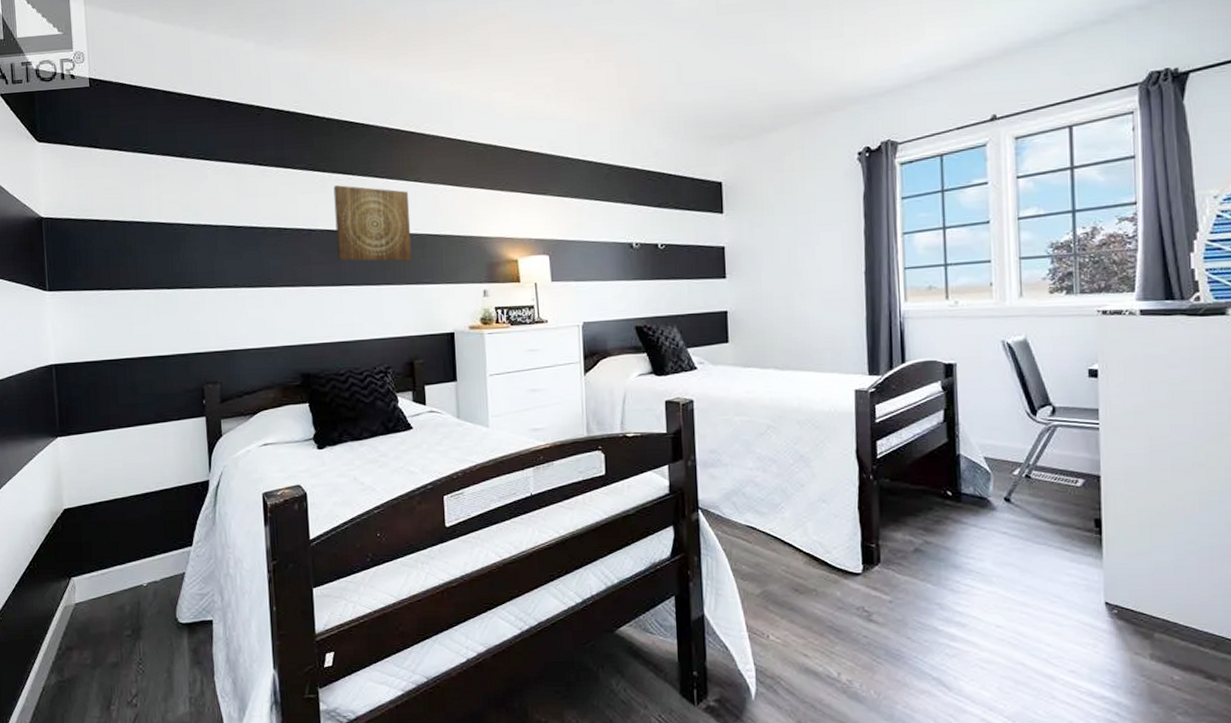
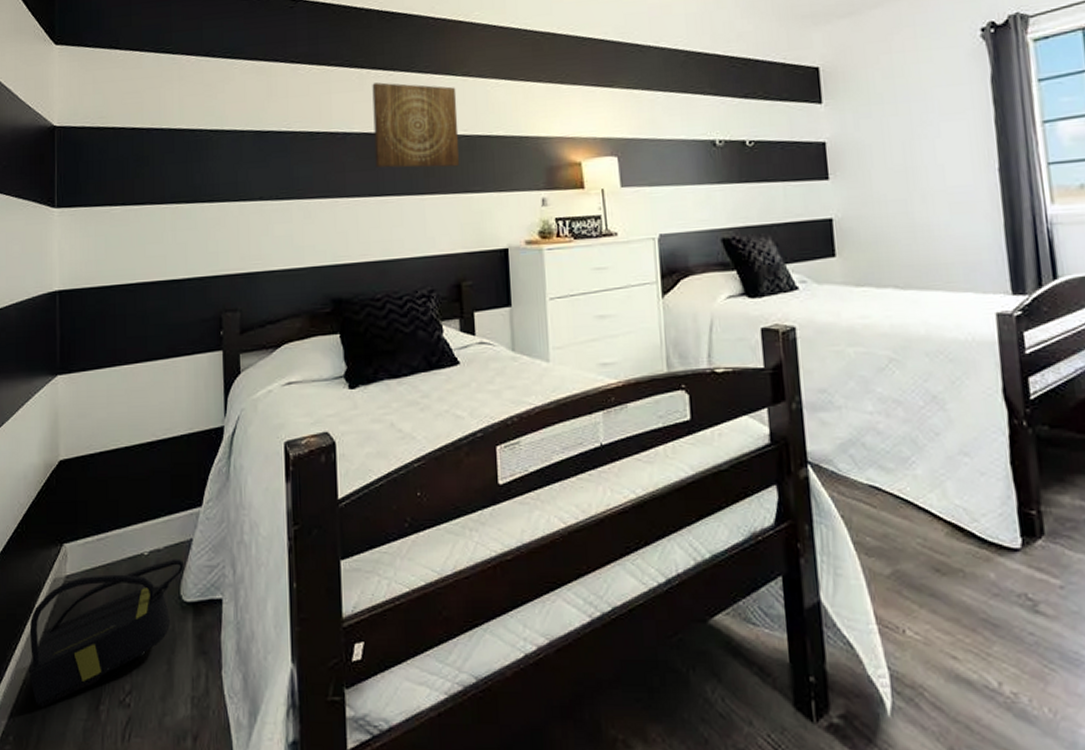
backpack: none [45,588,179,708] -> present [28,559,185,707]

